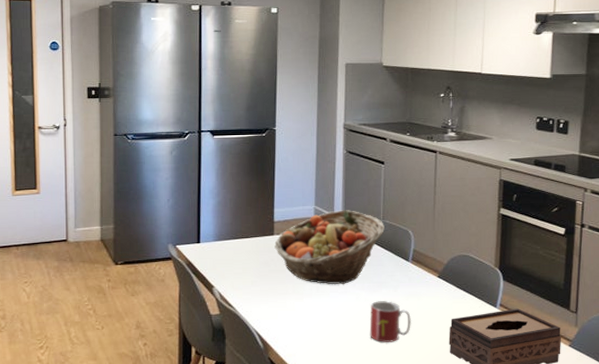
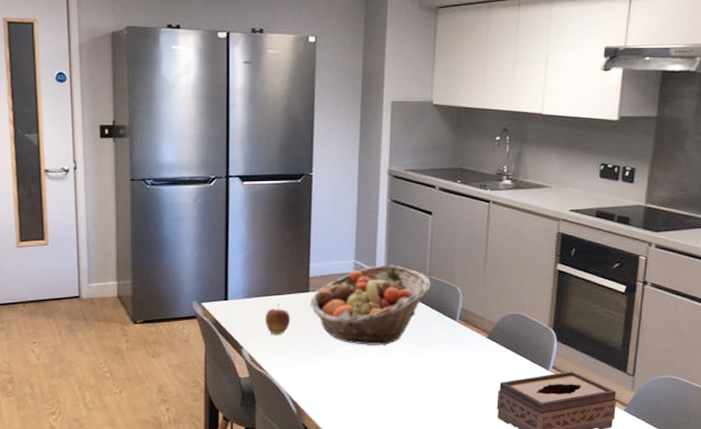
apple: none [233,246,257,275] -> present [264,304,291,335]
mug: present [369,301,411,342] -> none [412,363,457,407]

